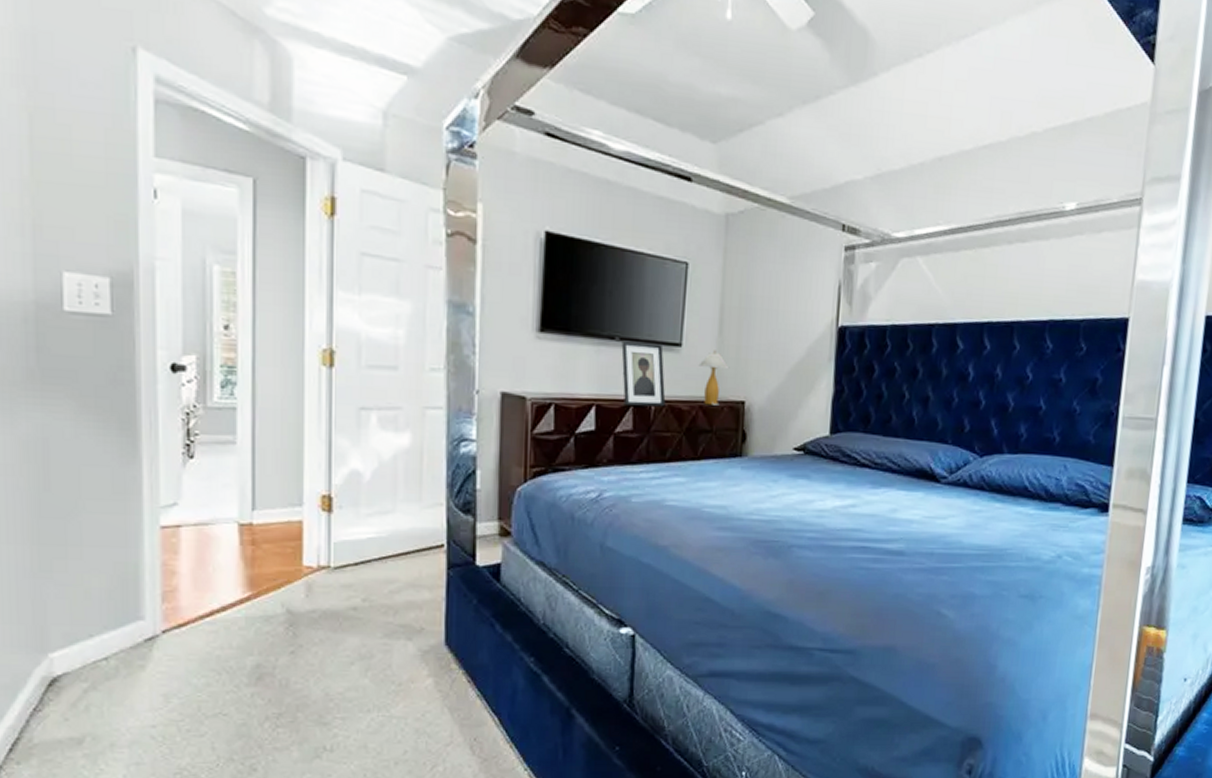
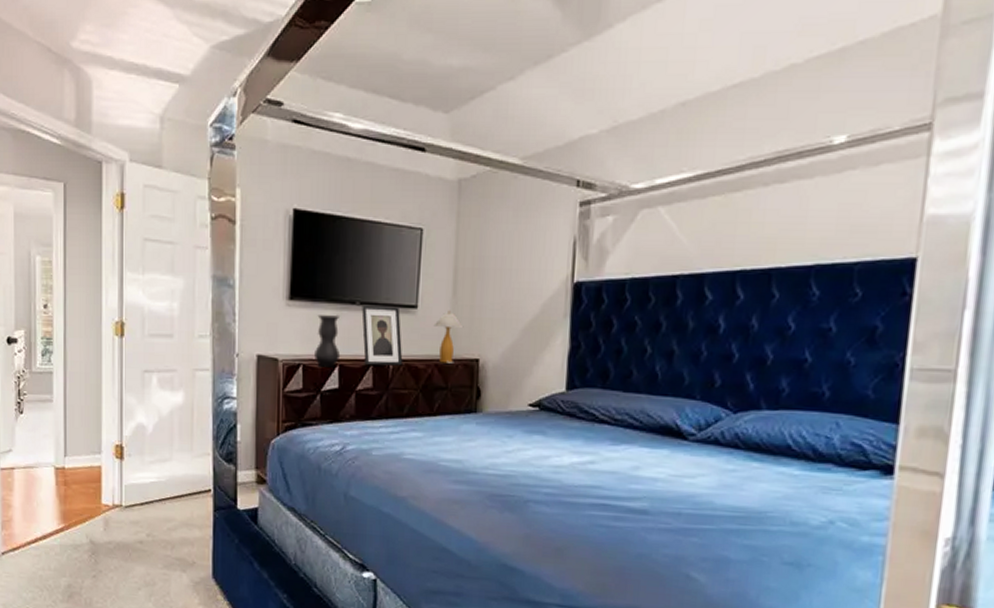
vase: none [567,350,598,408] -> present [313,314,341,367]

